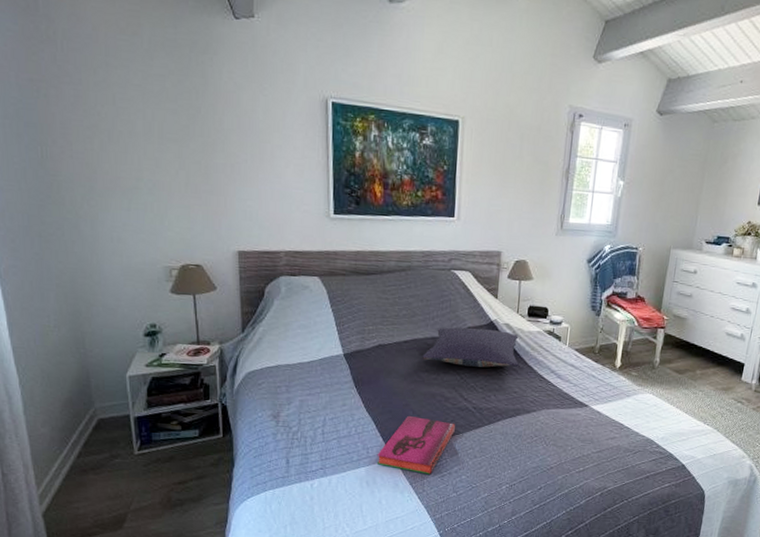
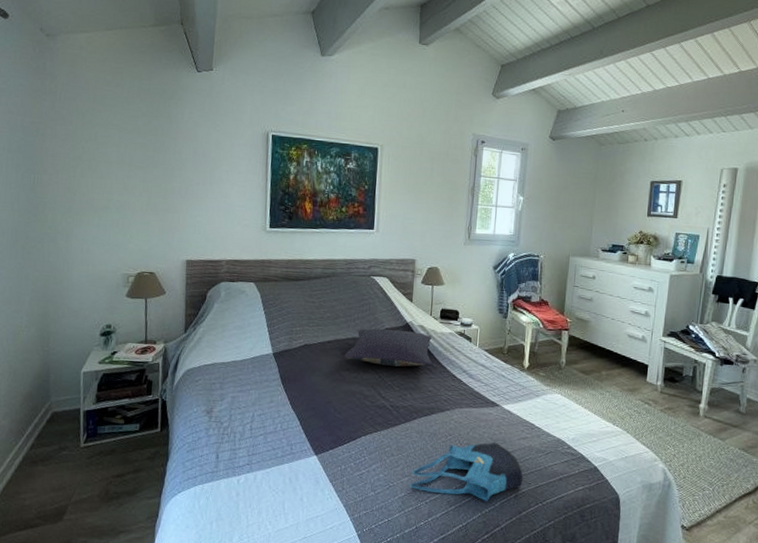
hardback book: present [376,415,456,475] -> none [299,412,374,472]
tote bag: none [492,442,610,500] -> present [409,442,523,501]

